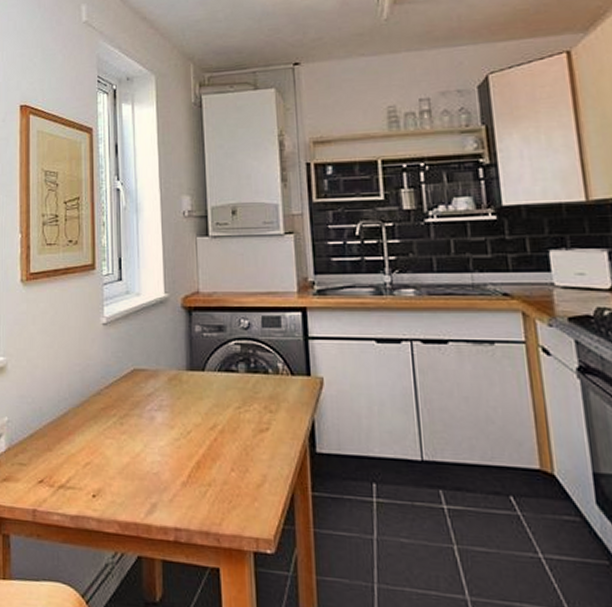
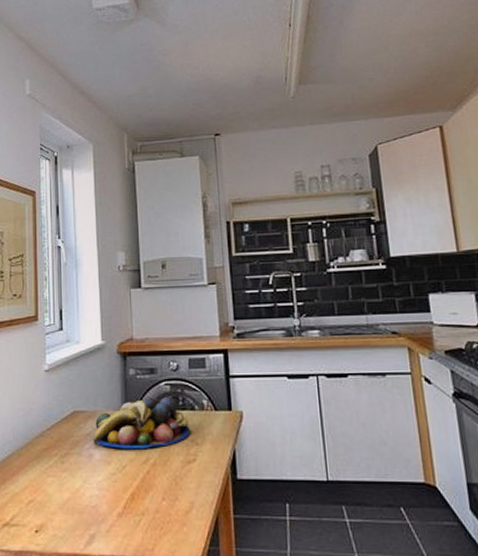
fruit bowl: none [155,356,264,415] -> present [93,396,191,450]

